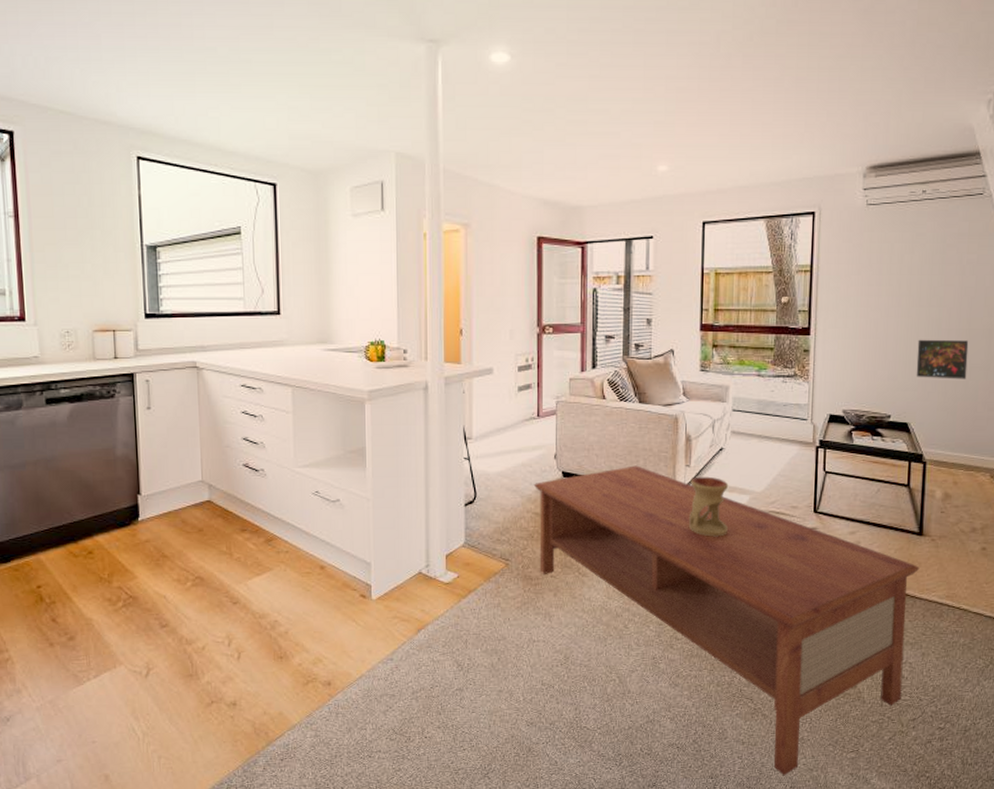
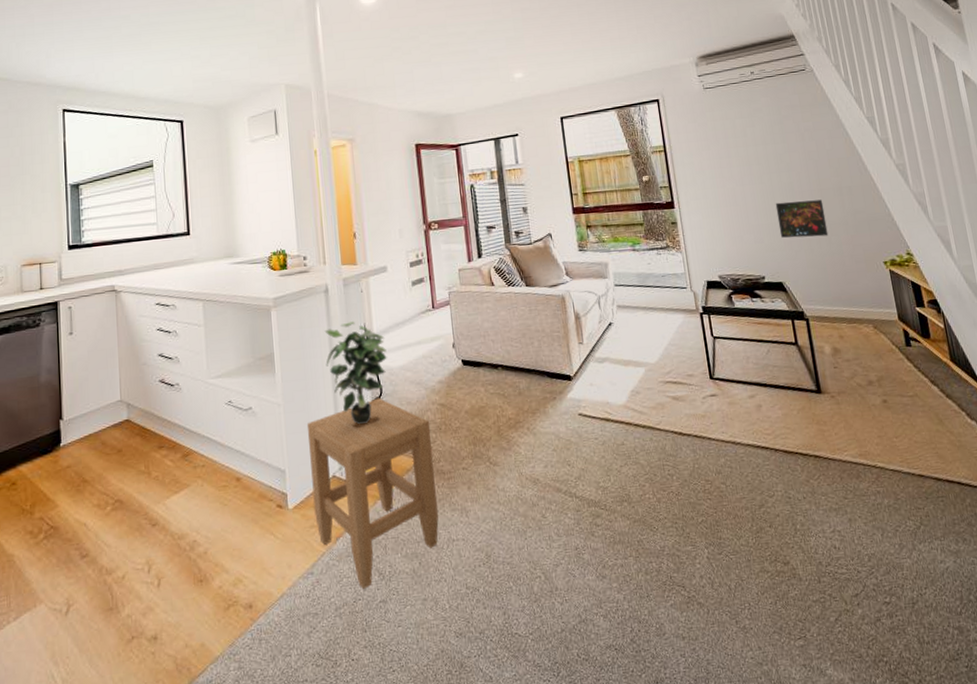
stool: none [395,501,523,677] -> present [306,398,439,589]
potted plant: none [420,422,485,526] -> present [324,321,387,425]
coffee table: present [533,465,920,776] -> none [435,347,838,674]
oil burner: present [689,476,728,537] -> none [585,352,630,414]

